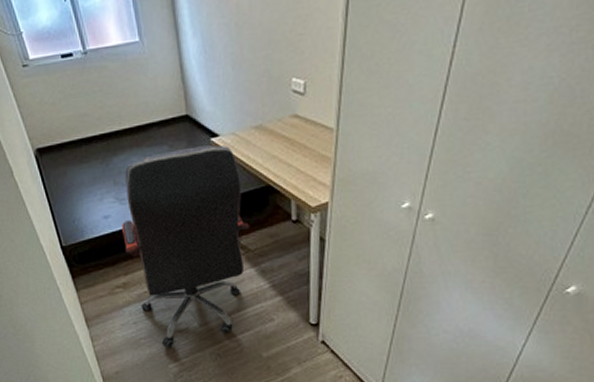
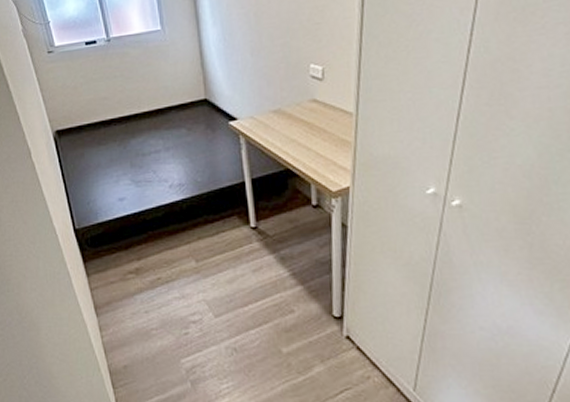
office chair: present [122,145,250,348] -> none [137,128,269,340]

